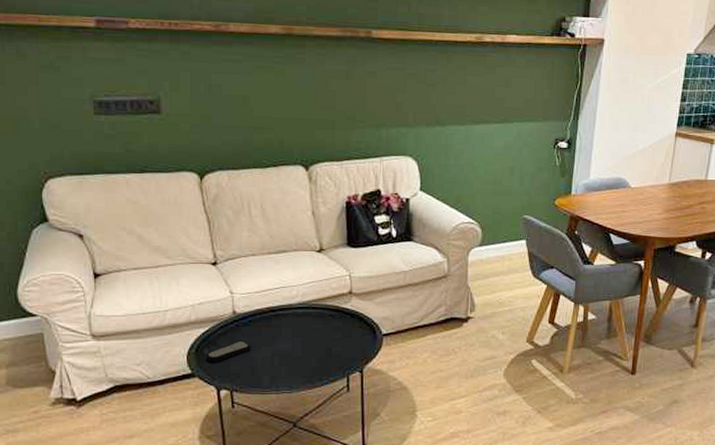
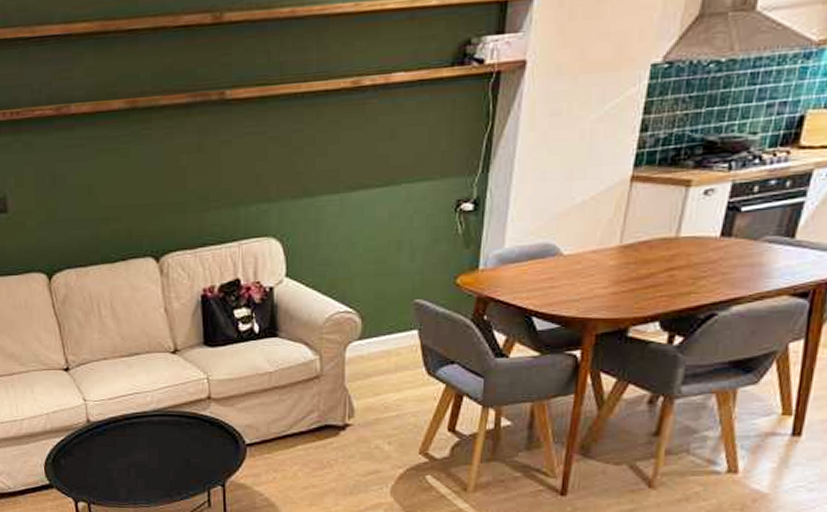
remote control: present [206,340,251,362] -> none [63,450,107,473]

